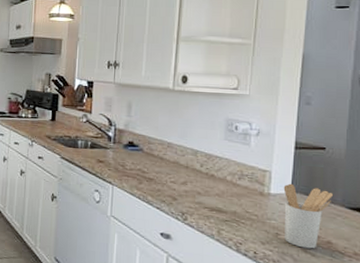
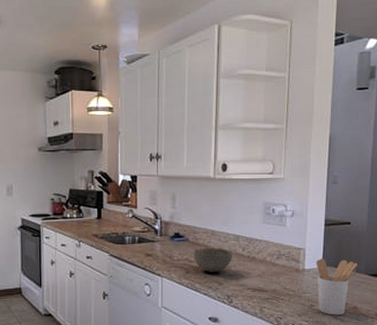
bowl: none [147,159,190,186] -> present [193,247,233,272]

